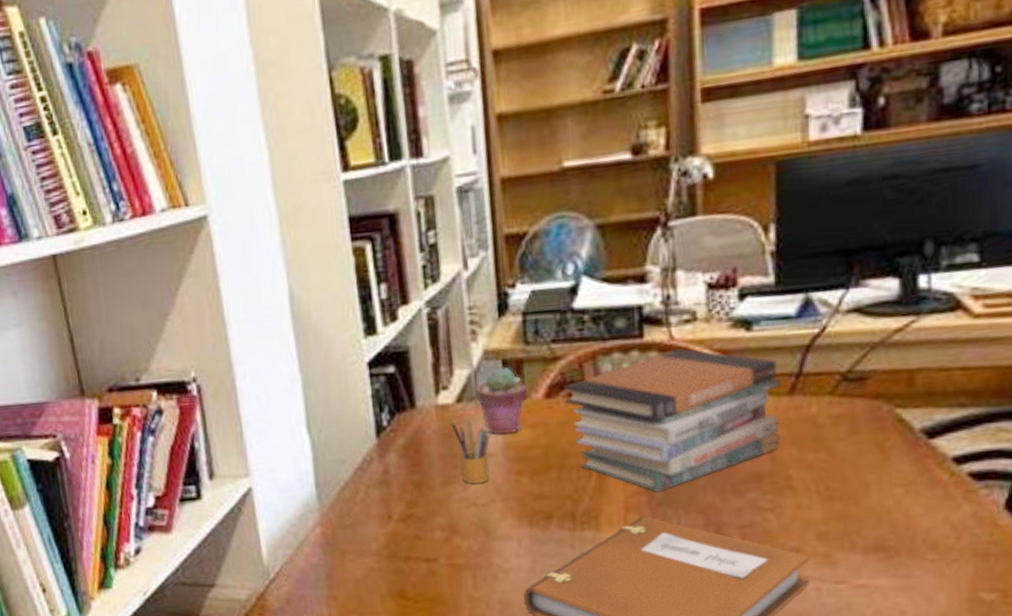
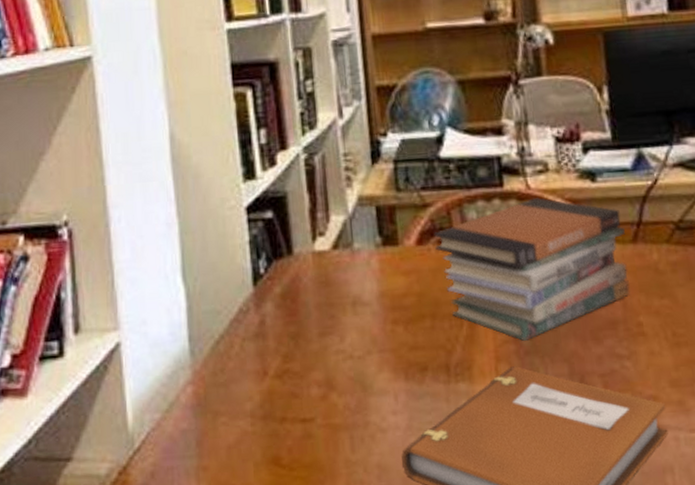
pencil box: present [450,419,490,484] -> none [327,266,366,335]
potted succulent: present [476,367,528,435] -> none [351,213,401,283]

